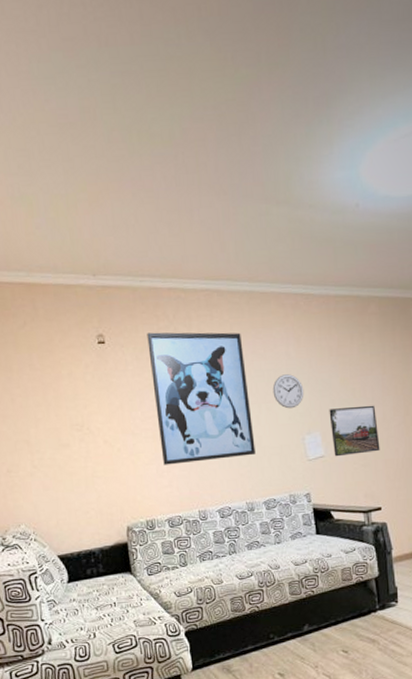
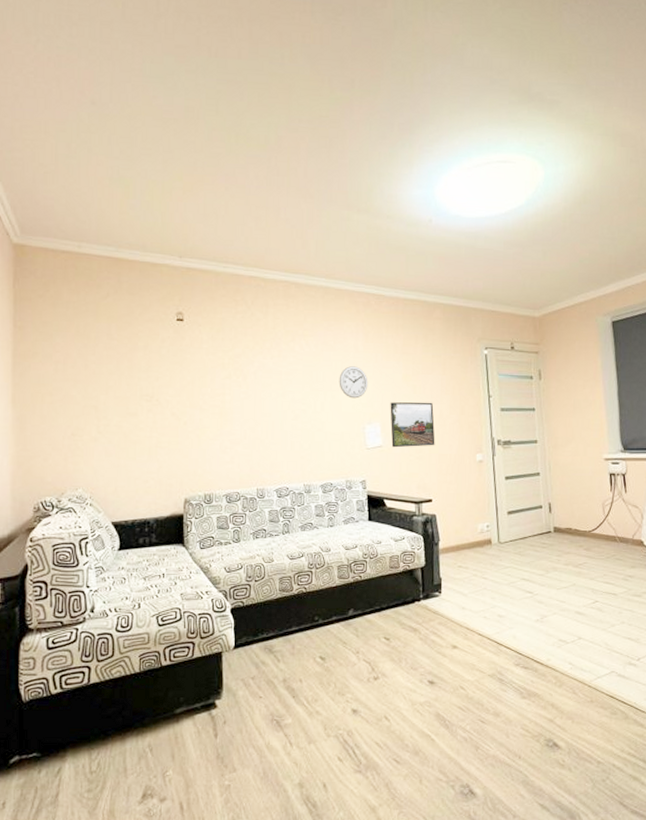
wall art: present [147,332,256,465] -> none [224,315,318,442]

